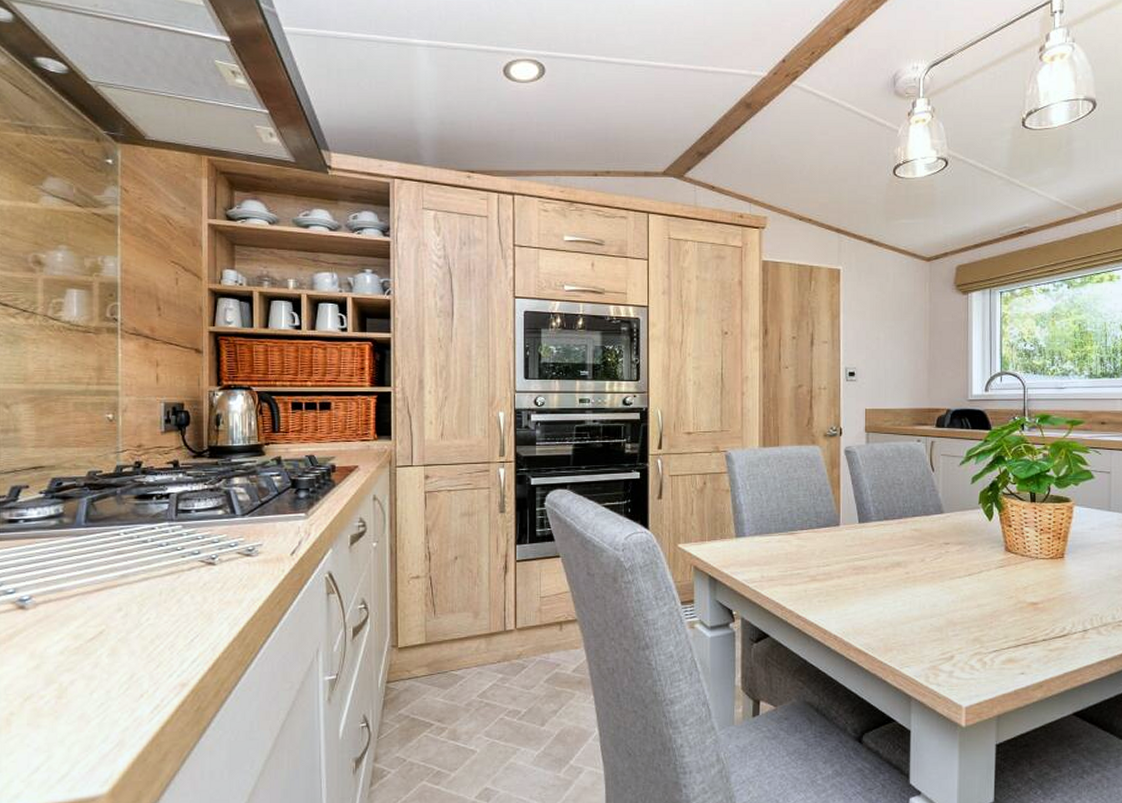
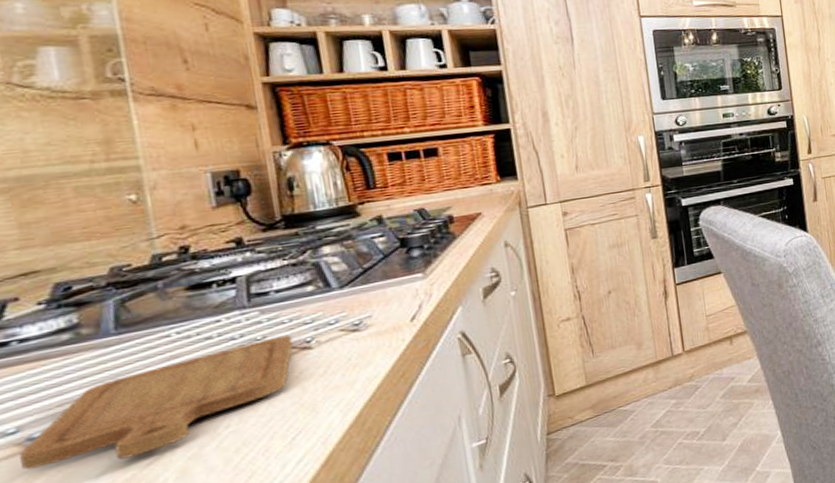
chopping board: none [13,549,202,630] -> present [19,335,293,470]

